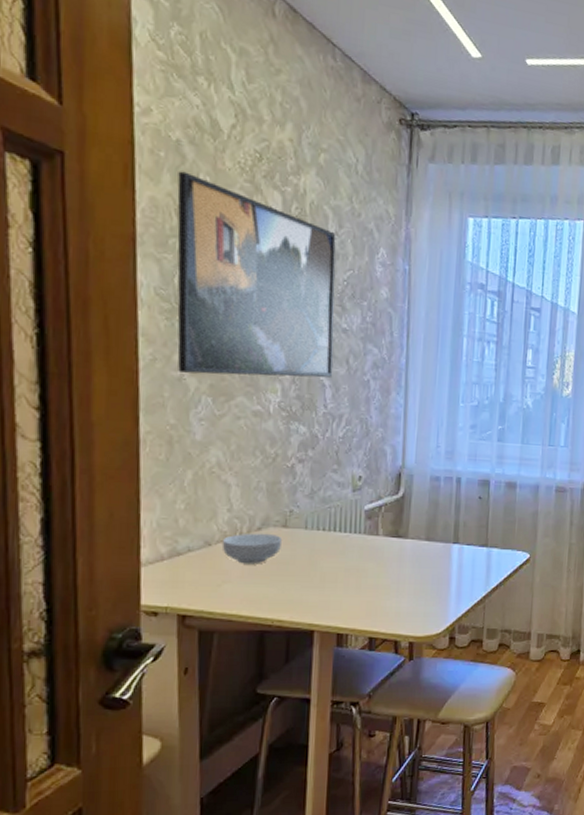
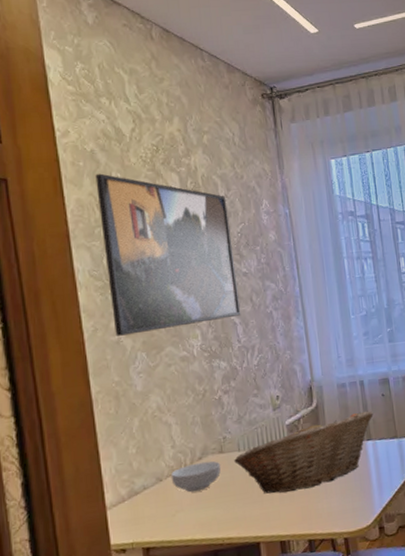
fruit basket: none [298,511,466,584] -> present [234,411,374,494]

